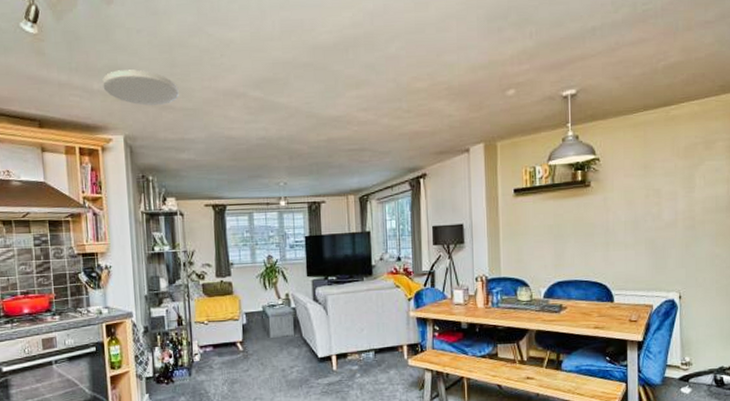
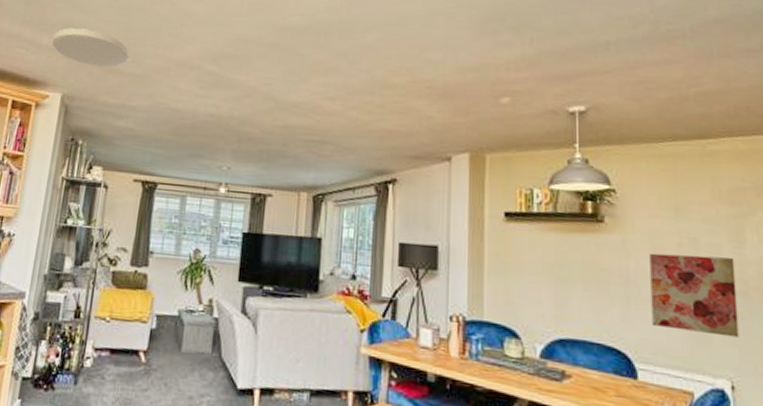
wall art: none [624,201,687,262] -> present [649,253,739,338]

